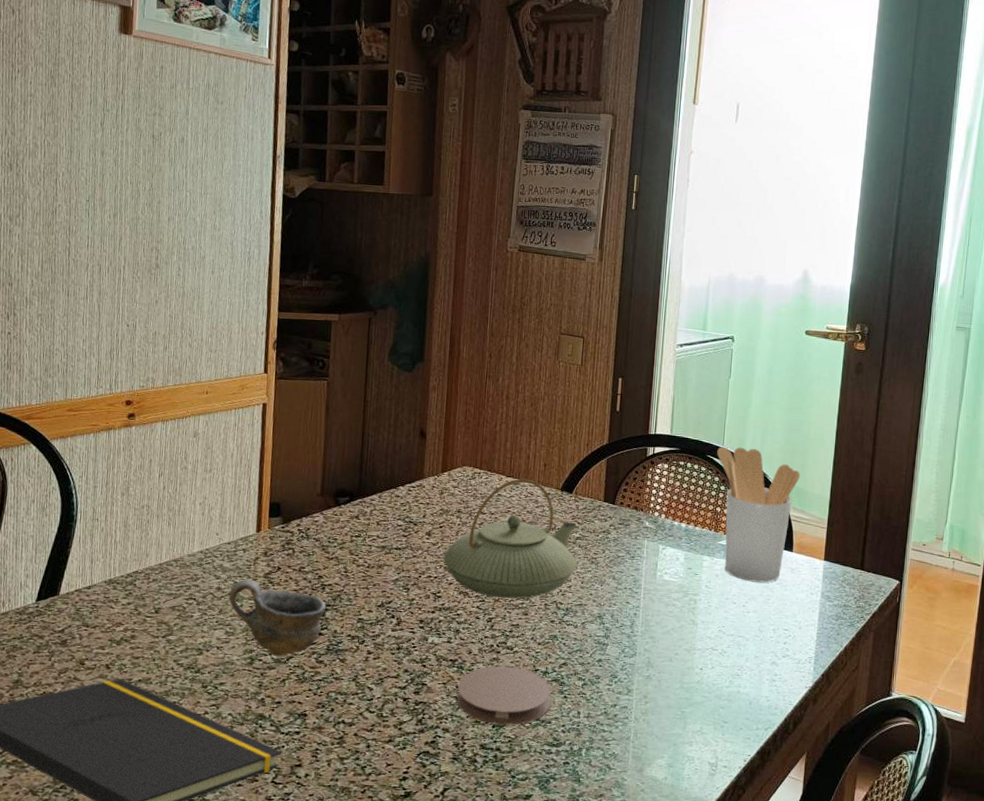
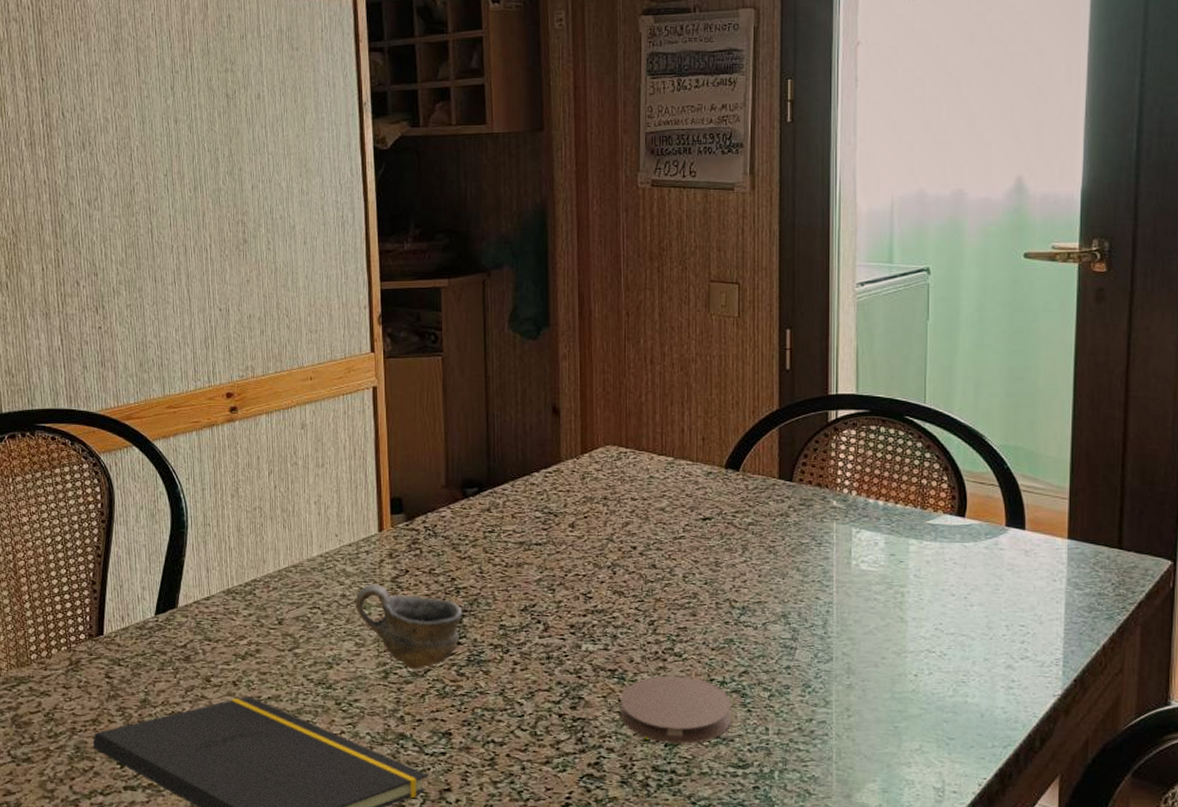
teapot: present [443,478,578,599] -> none [591,456,752,598]
utensil holder: present [717,447,800,583] -> none [918,404,1029,569]

